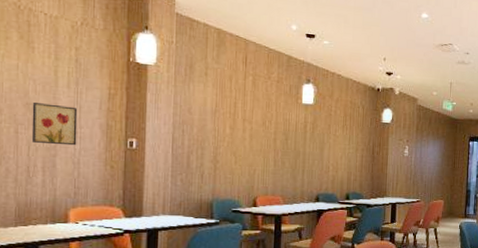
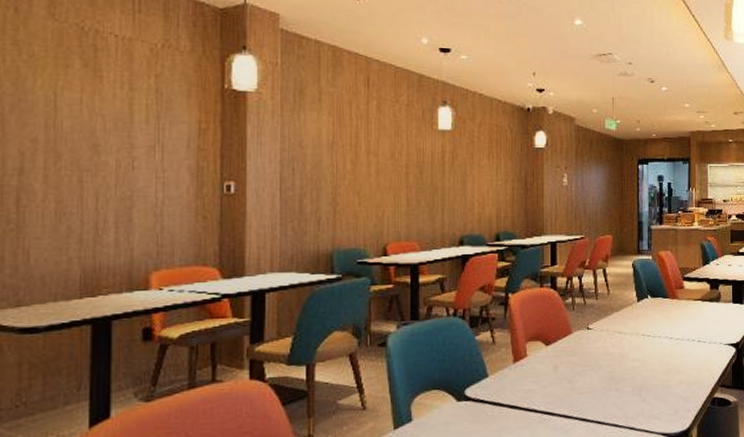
wall art: present [31,103,78,146] -> none [100,144,160,194]

